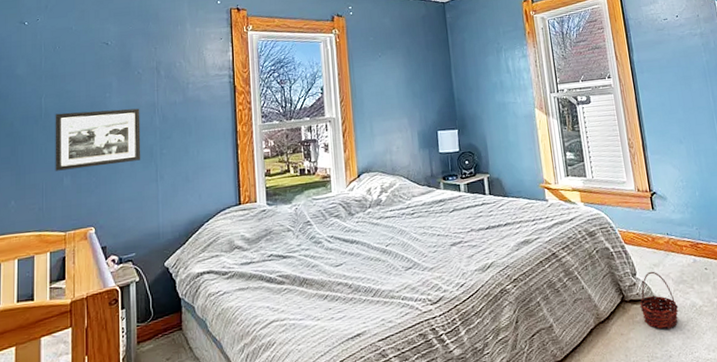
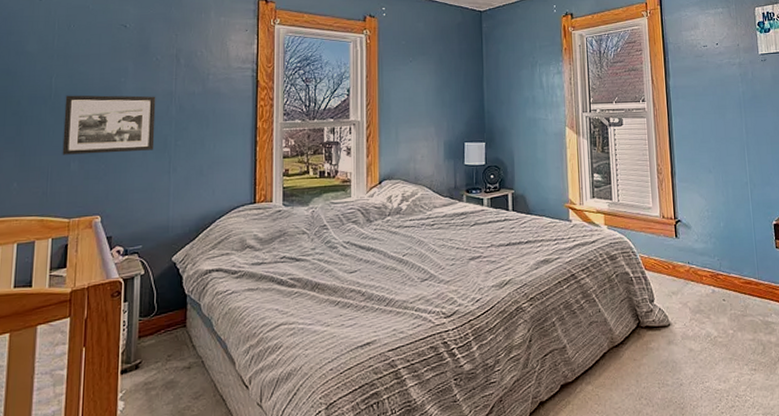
basket: present [639,271,679,330] -> none [655,299,694,358]

